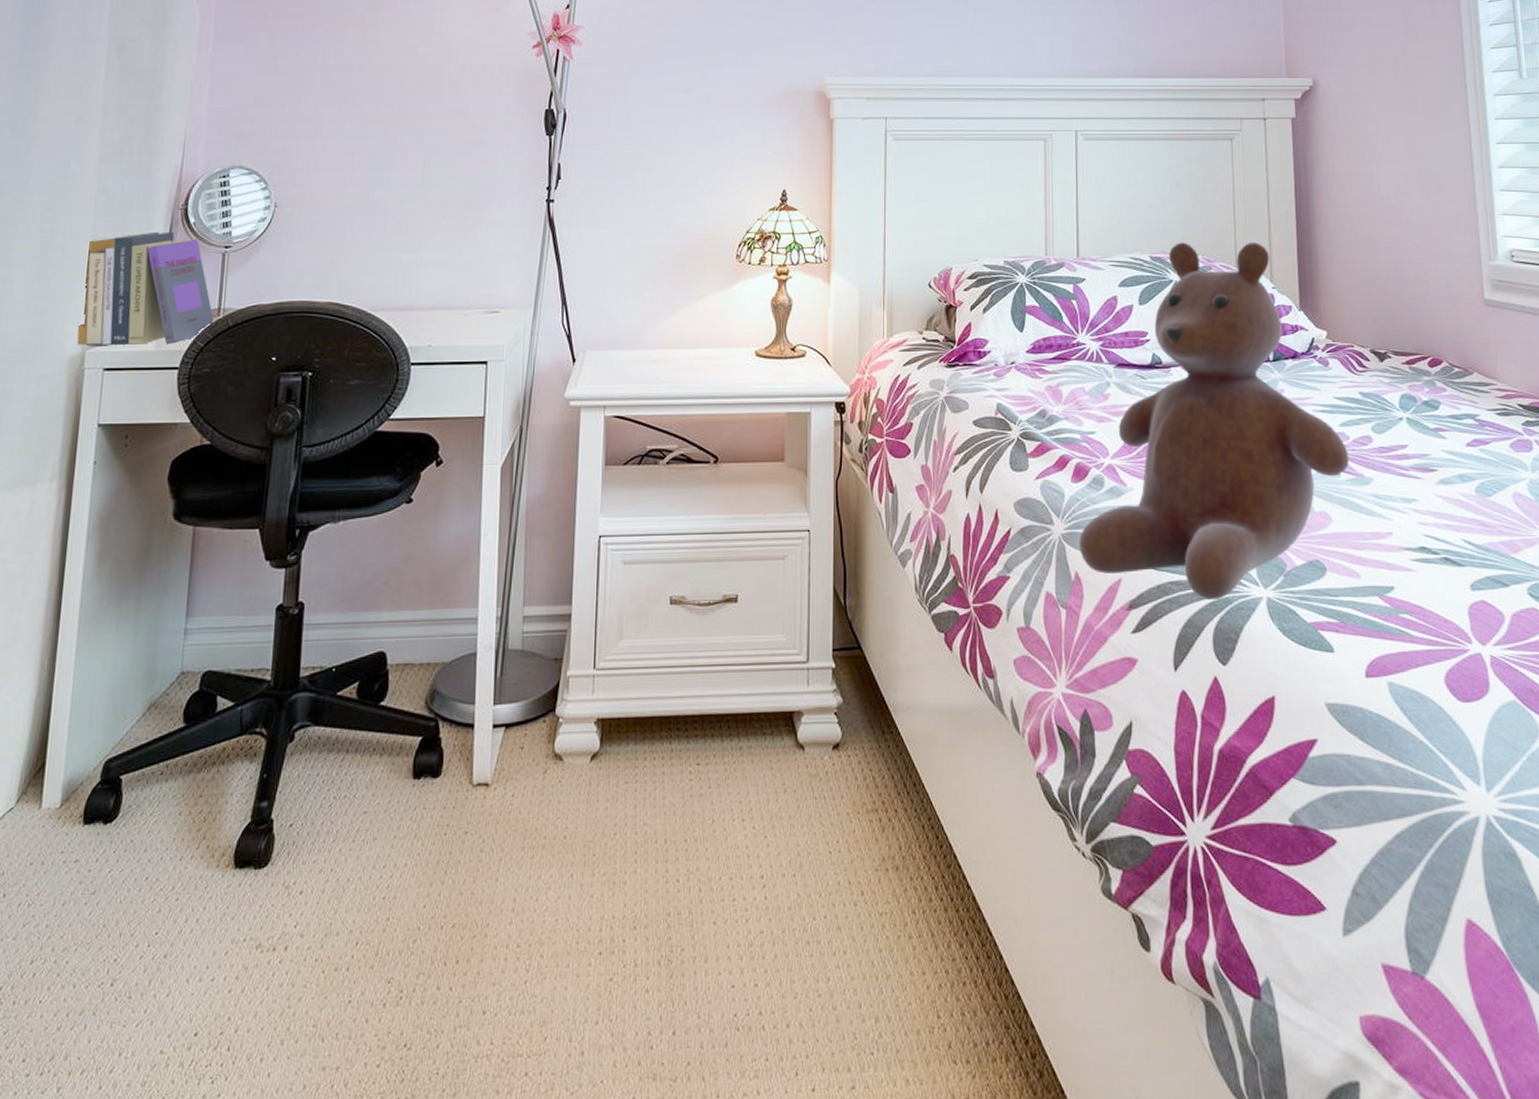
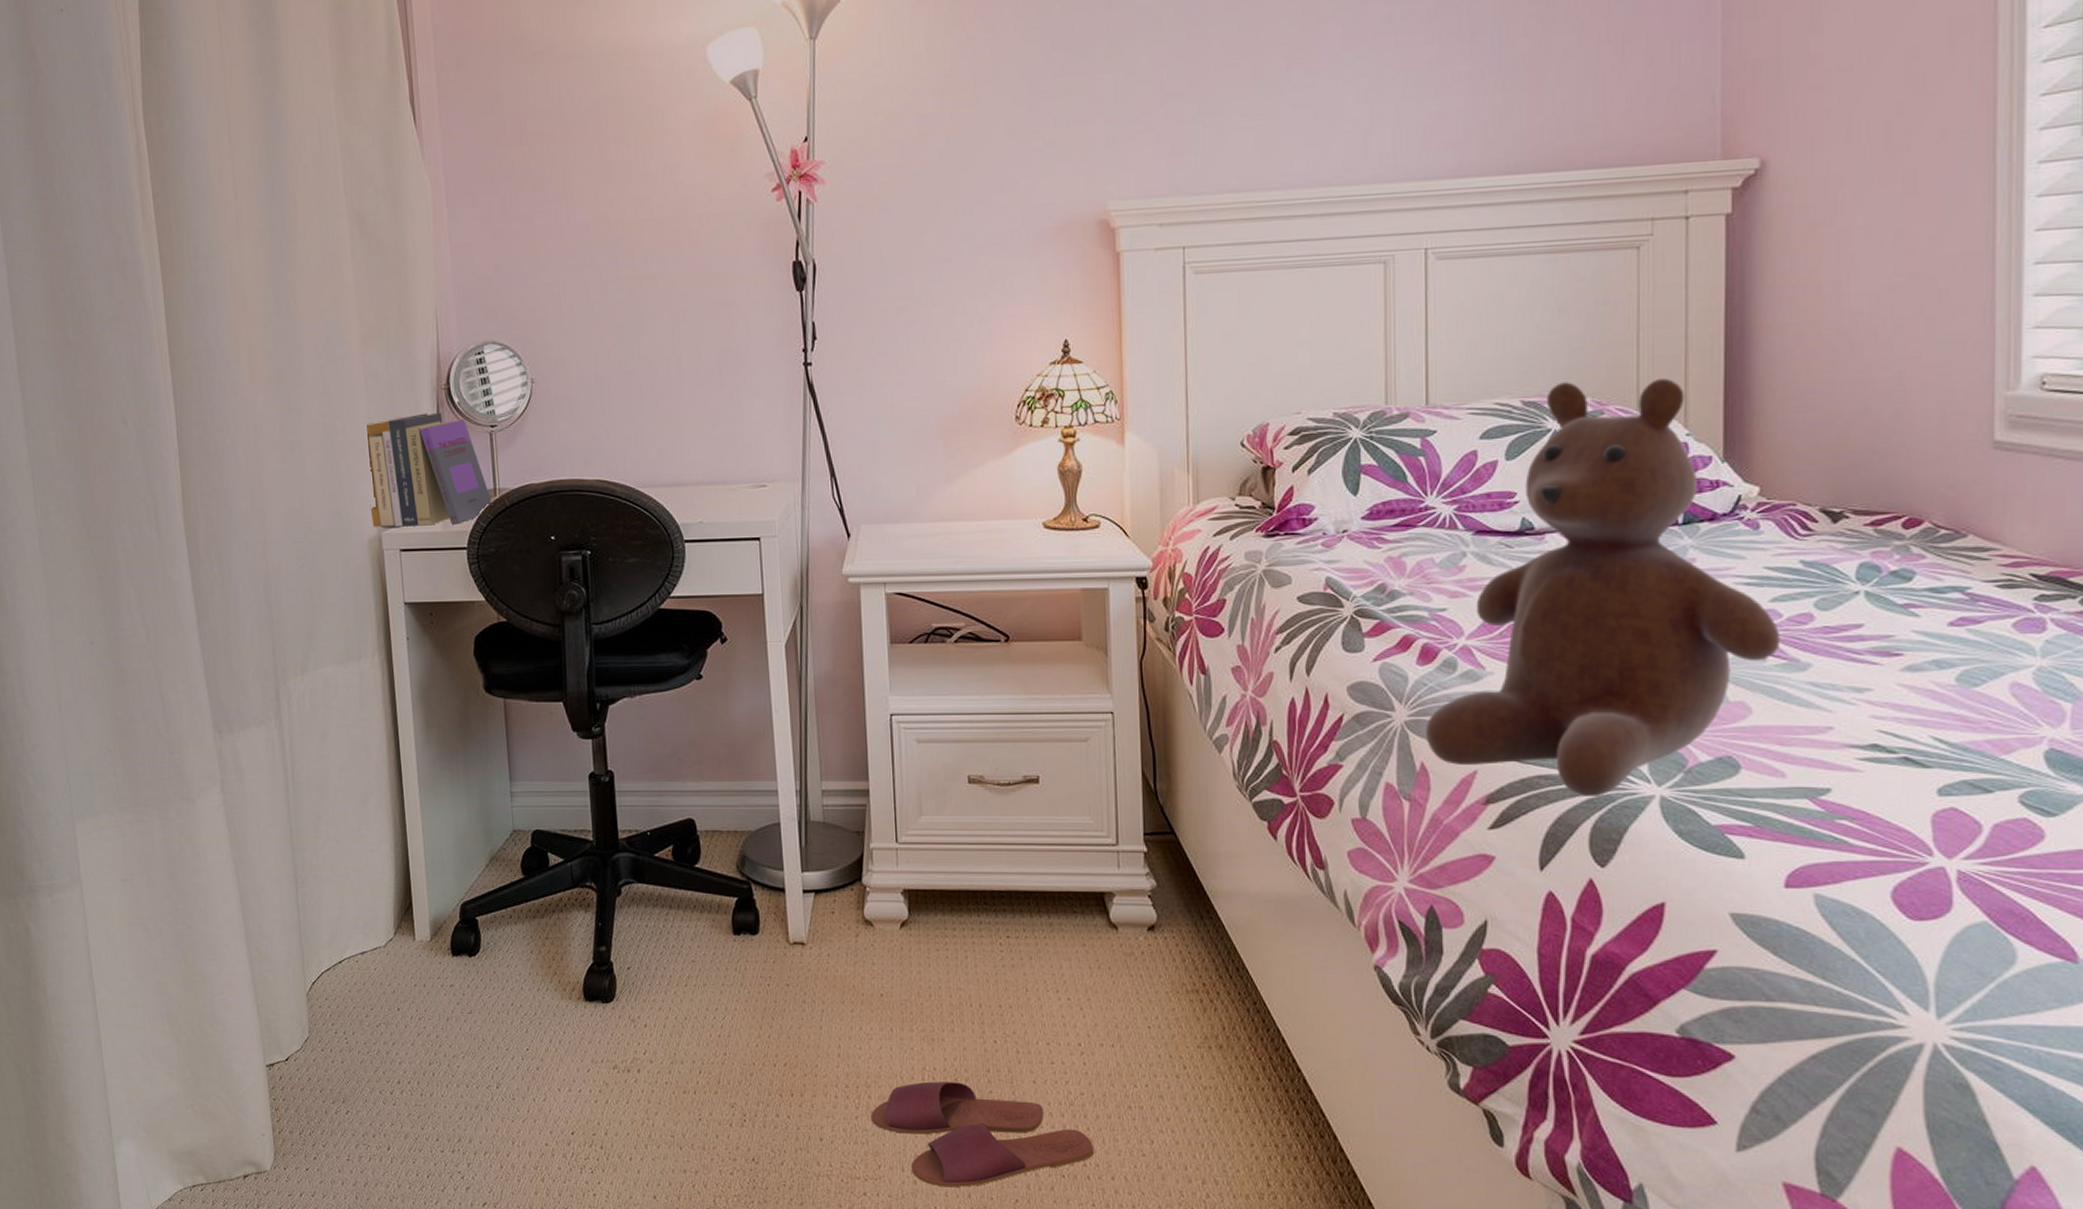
slippers: none [541,930,771,1056] -> present [871,1081,1095,1188]

